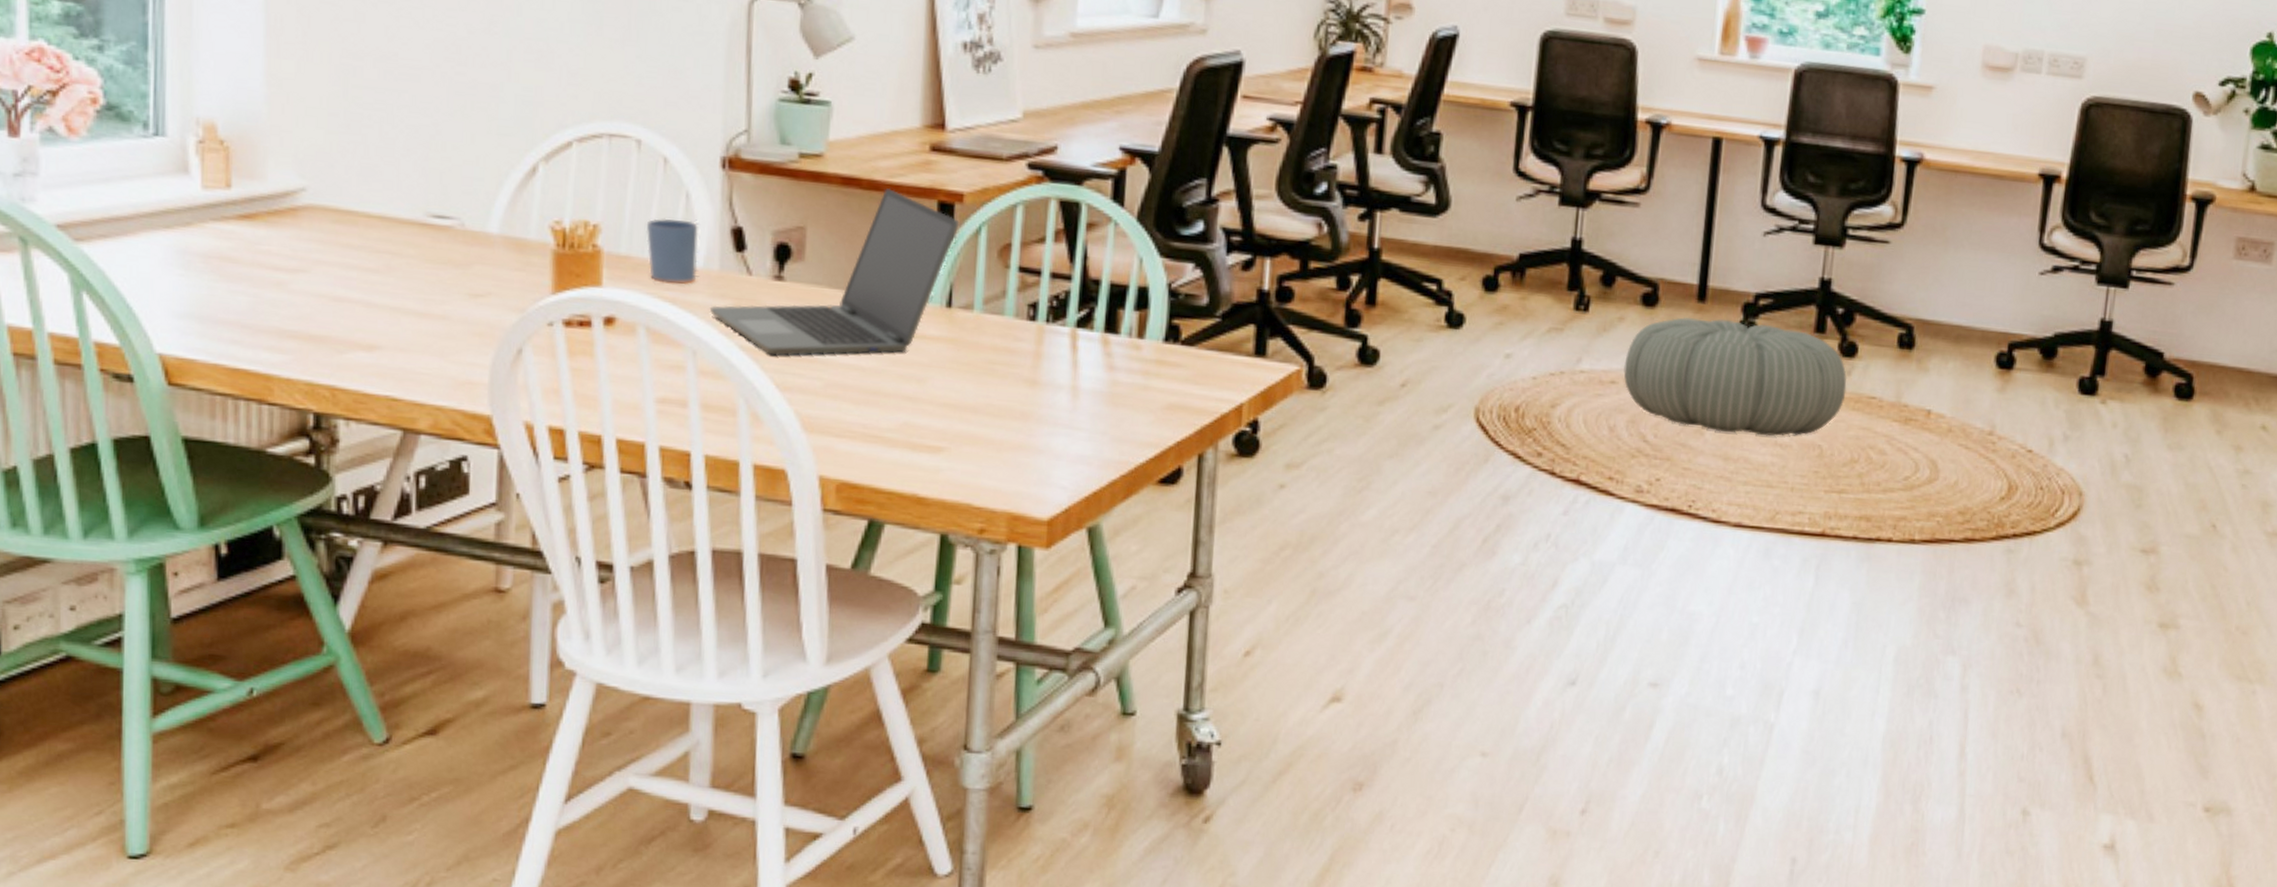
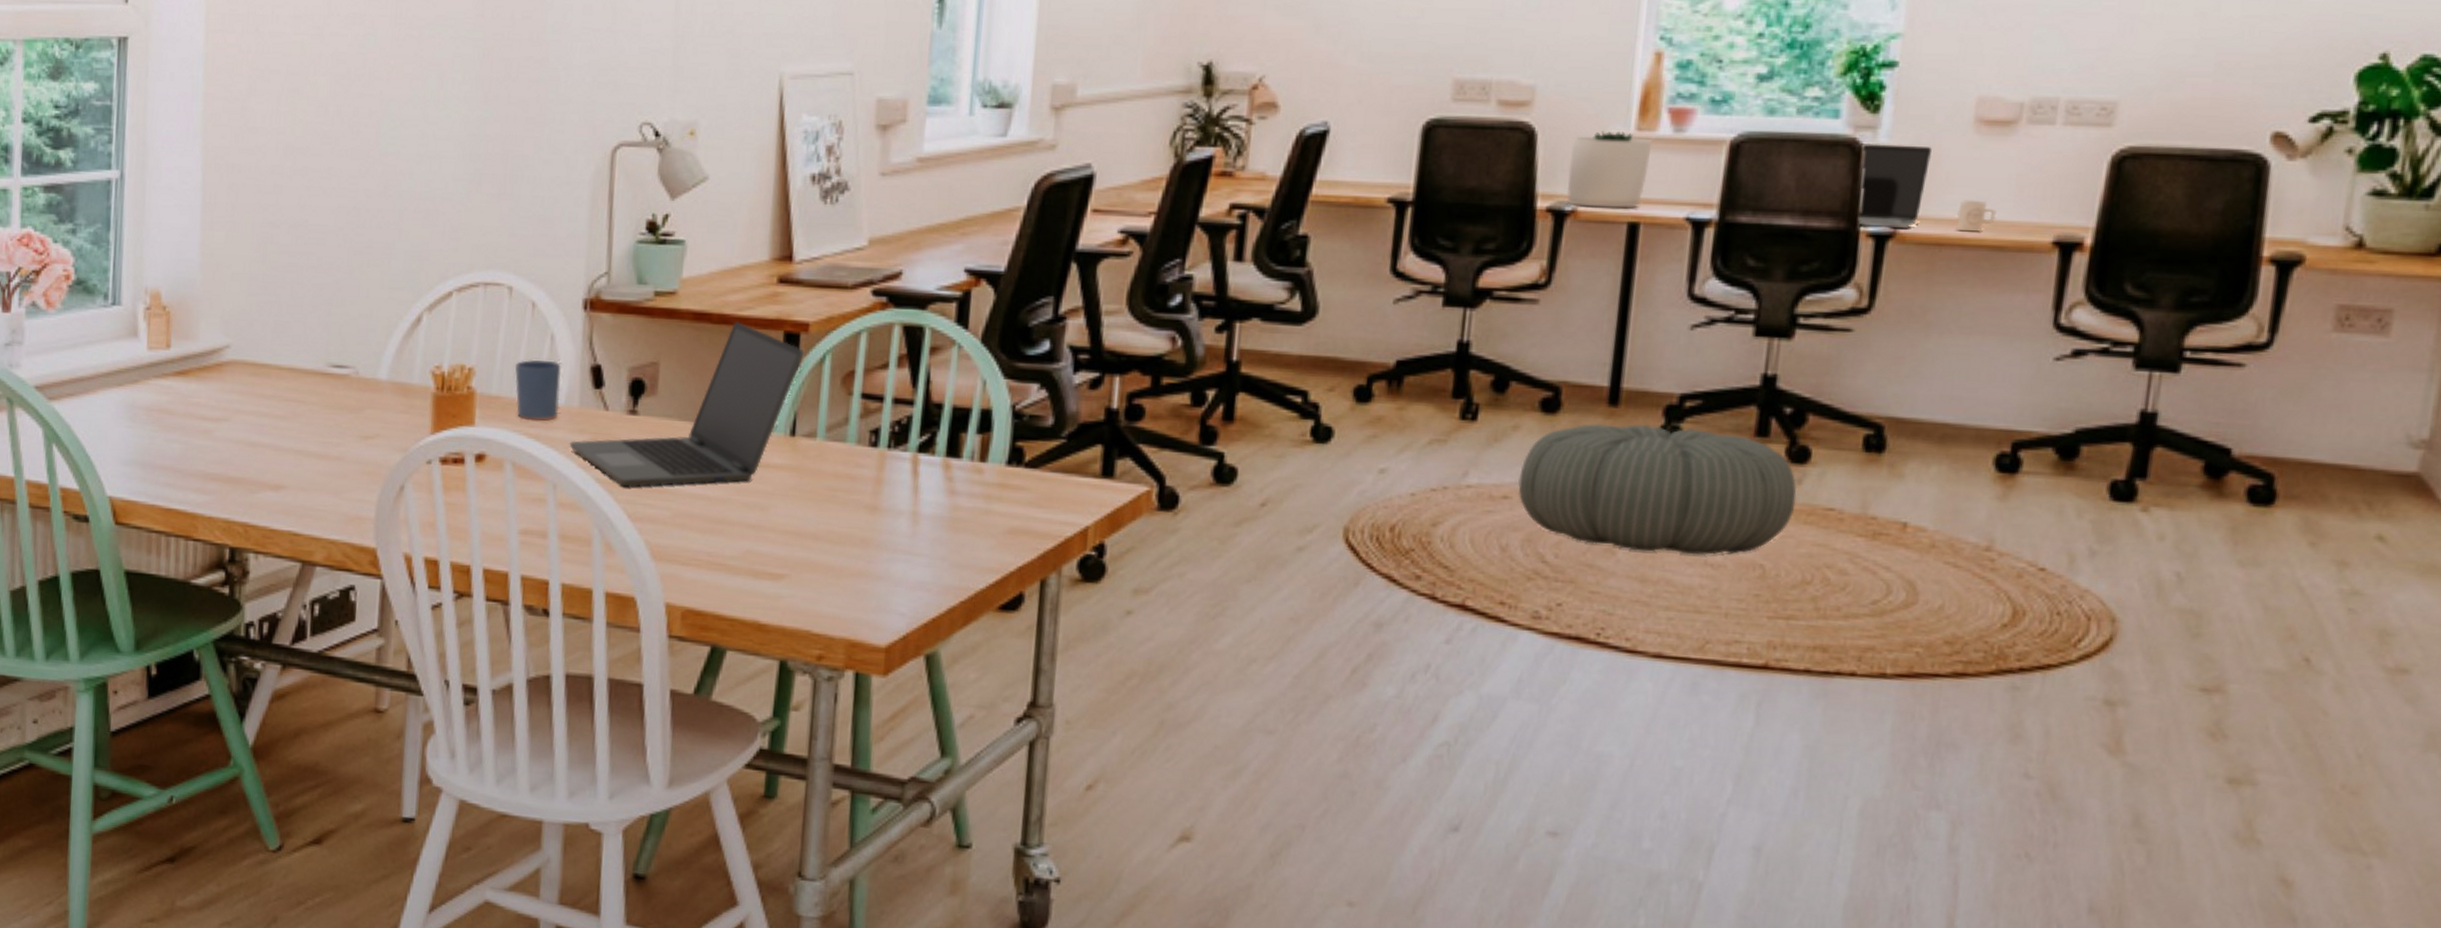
planter: none [1662,53,1733,125] -> present [1566,131,1653,209]
laptop: none [1893,79,1950,157] -> present [1856,143,1932,229]
mug: none [1967,133,1998,162] -> present [1955,199,1996,232]

